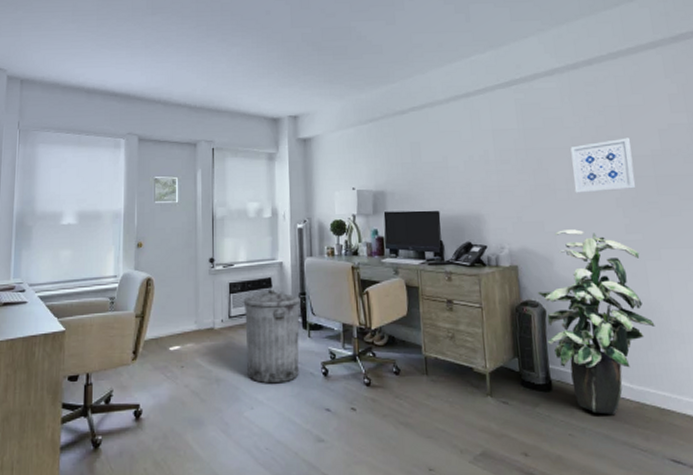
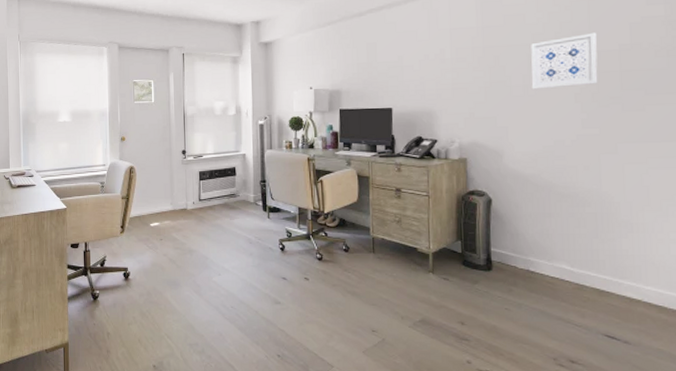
trash can: present [243,290,300,384] -> none [211,177,261,256]
indoor plant: present [537,229,655,415] -> none [484,124,603,293]

